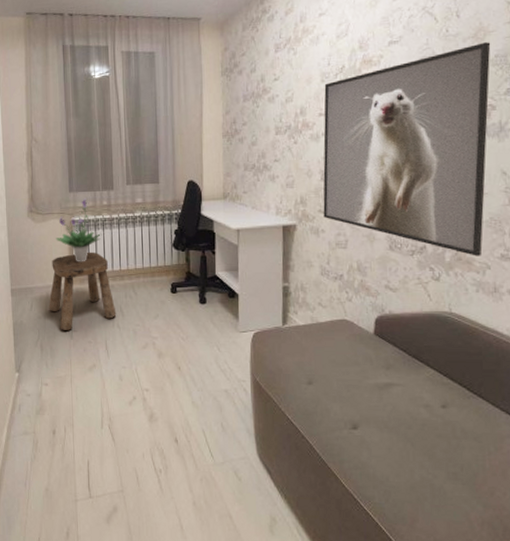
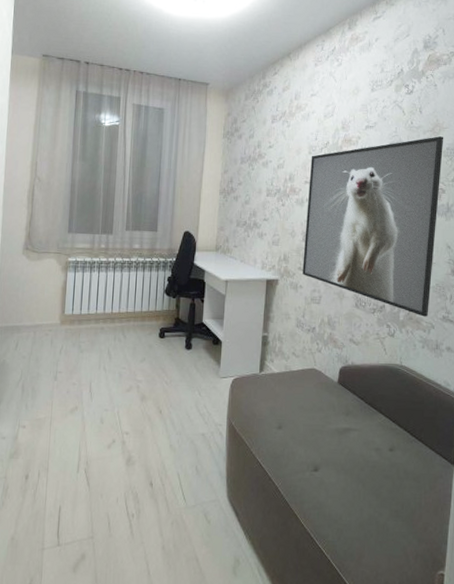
stool: present [49,251,117,330] -> none [35,293,104,371]
potted plant: present [55,198,102,262] -> none [49,240,97,303]

